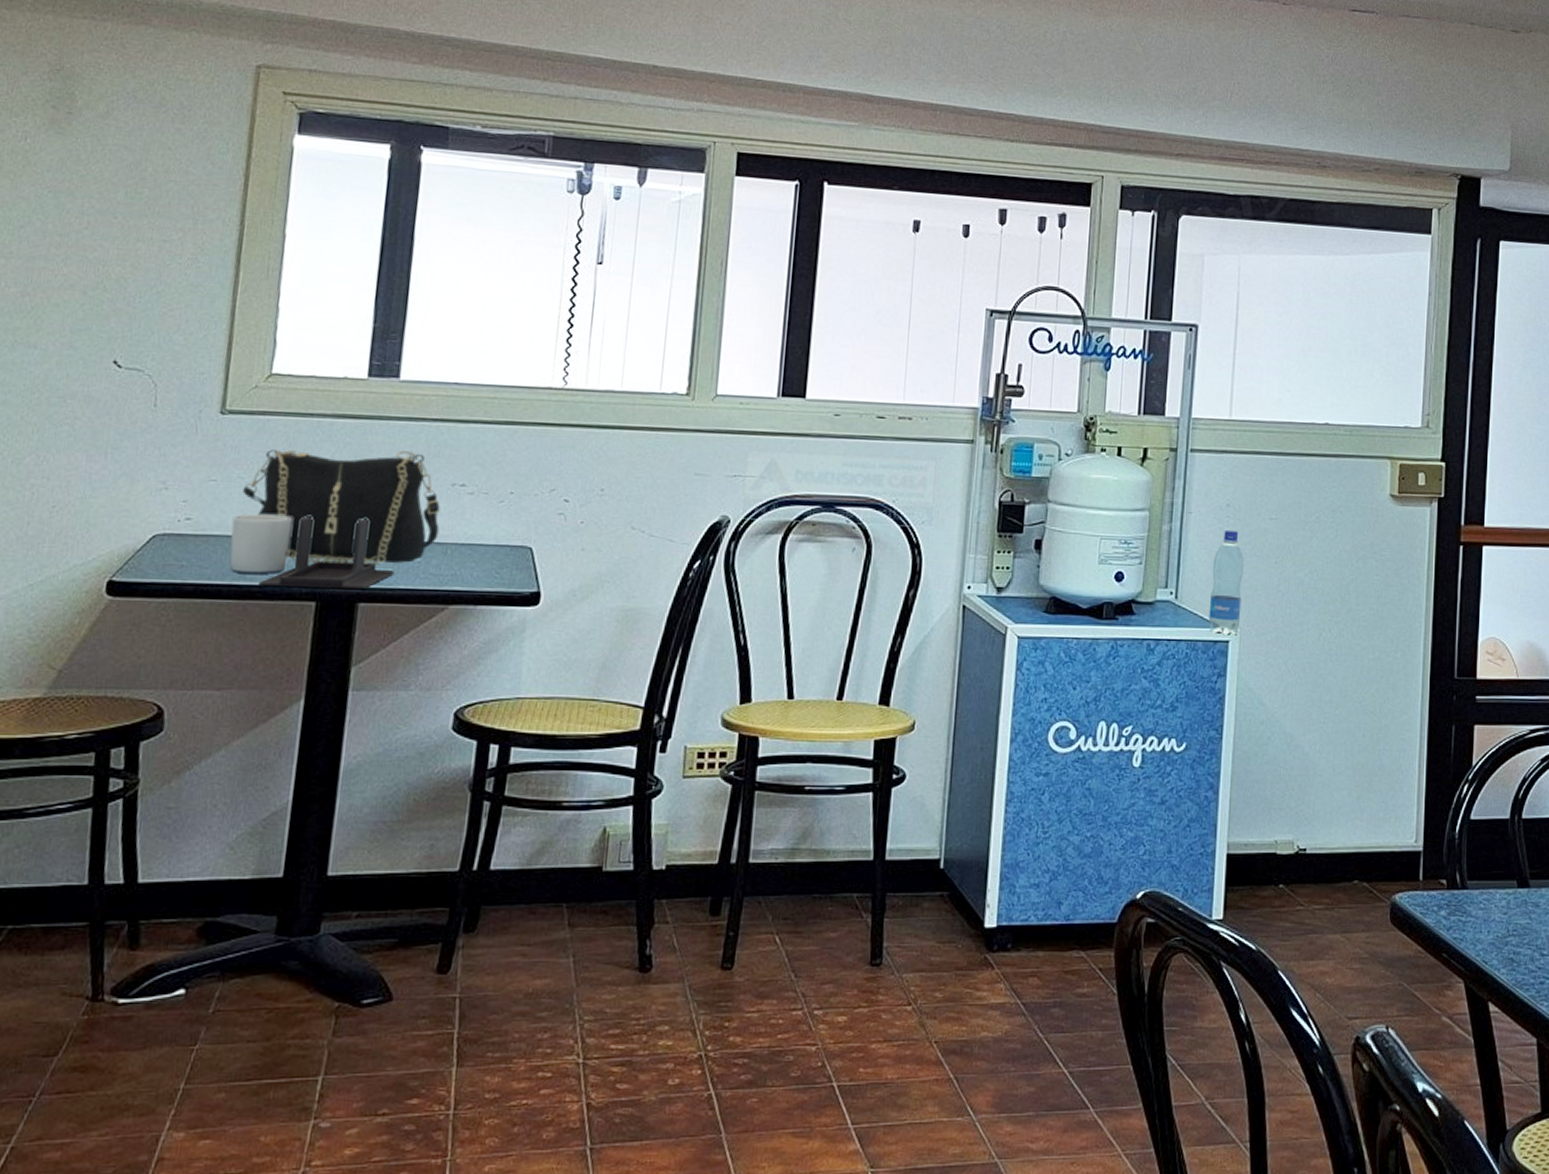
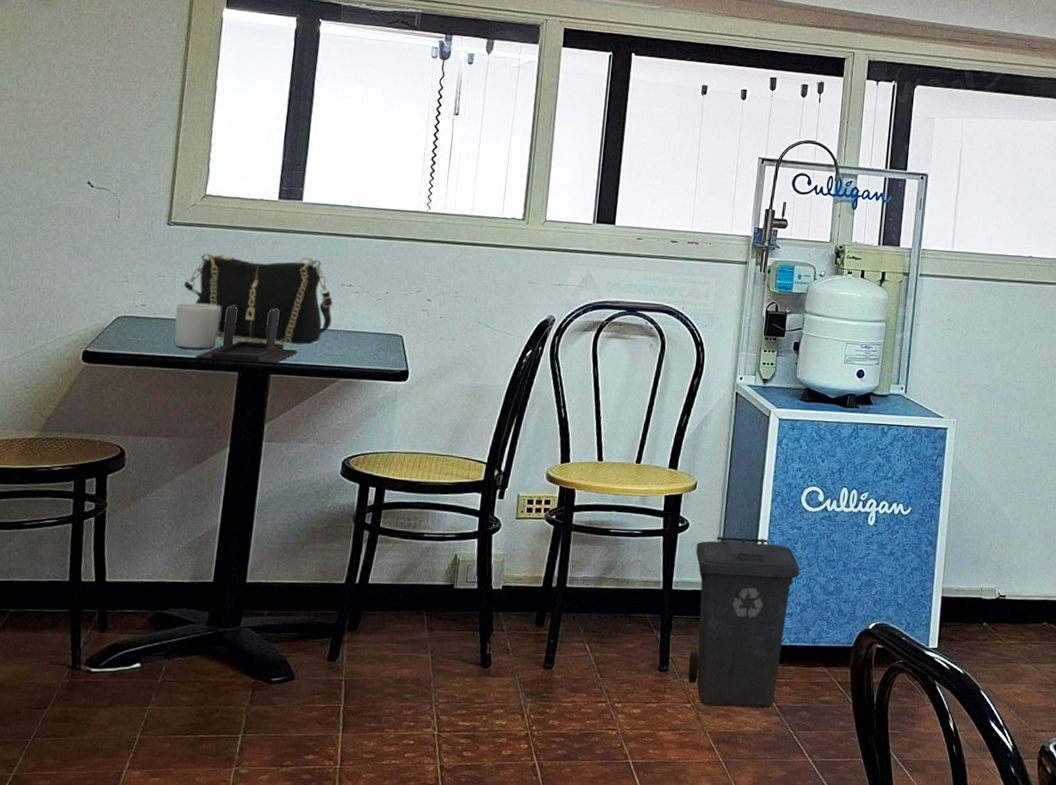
recycling bin: none [907,789,1047,1008] -> present [688,536,800,708]
bottle: present [1208,529,1245,636] -> none [931,339,961,424]

